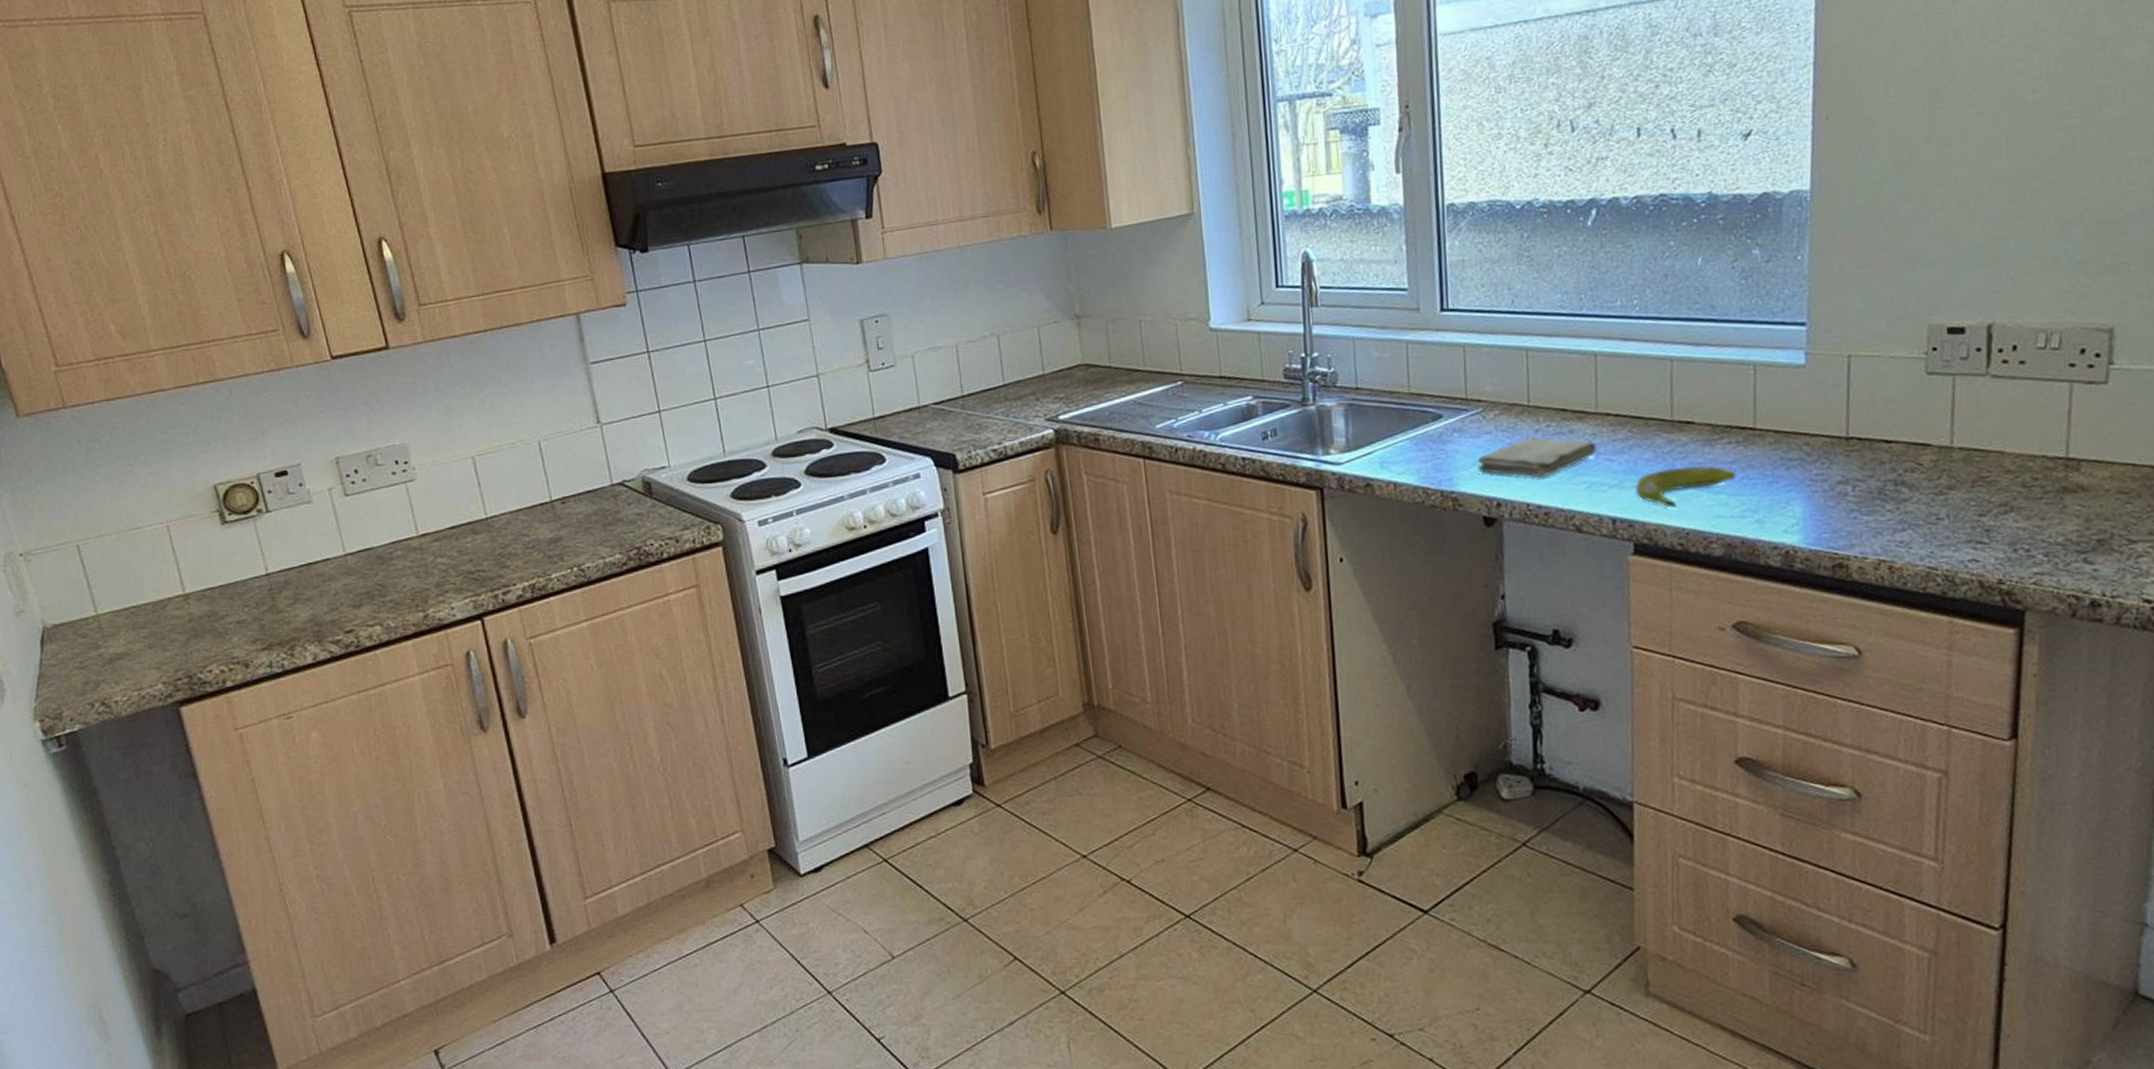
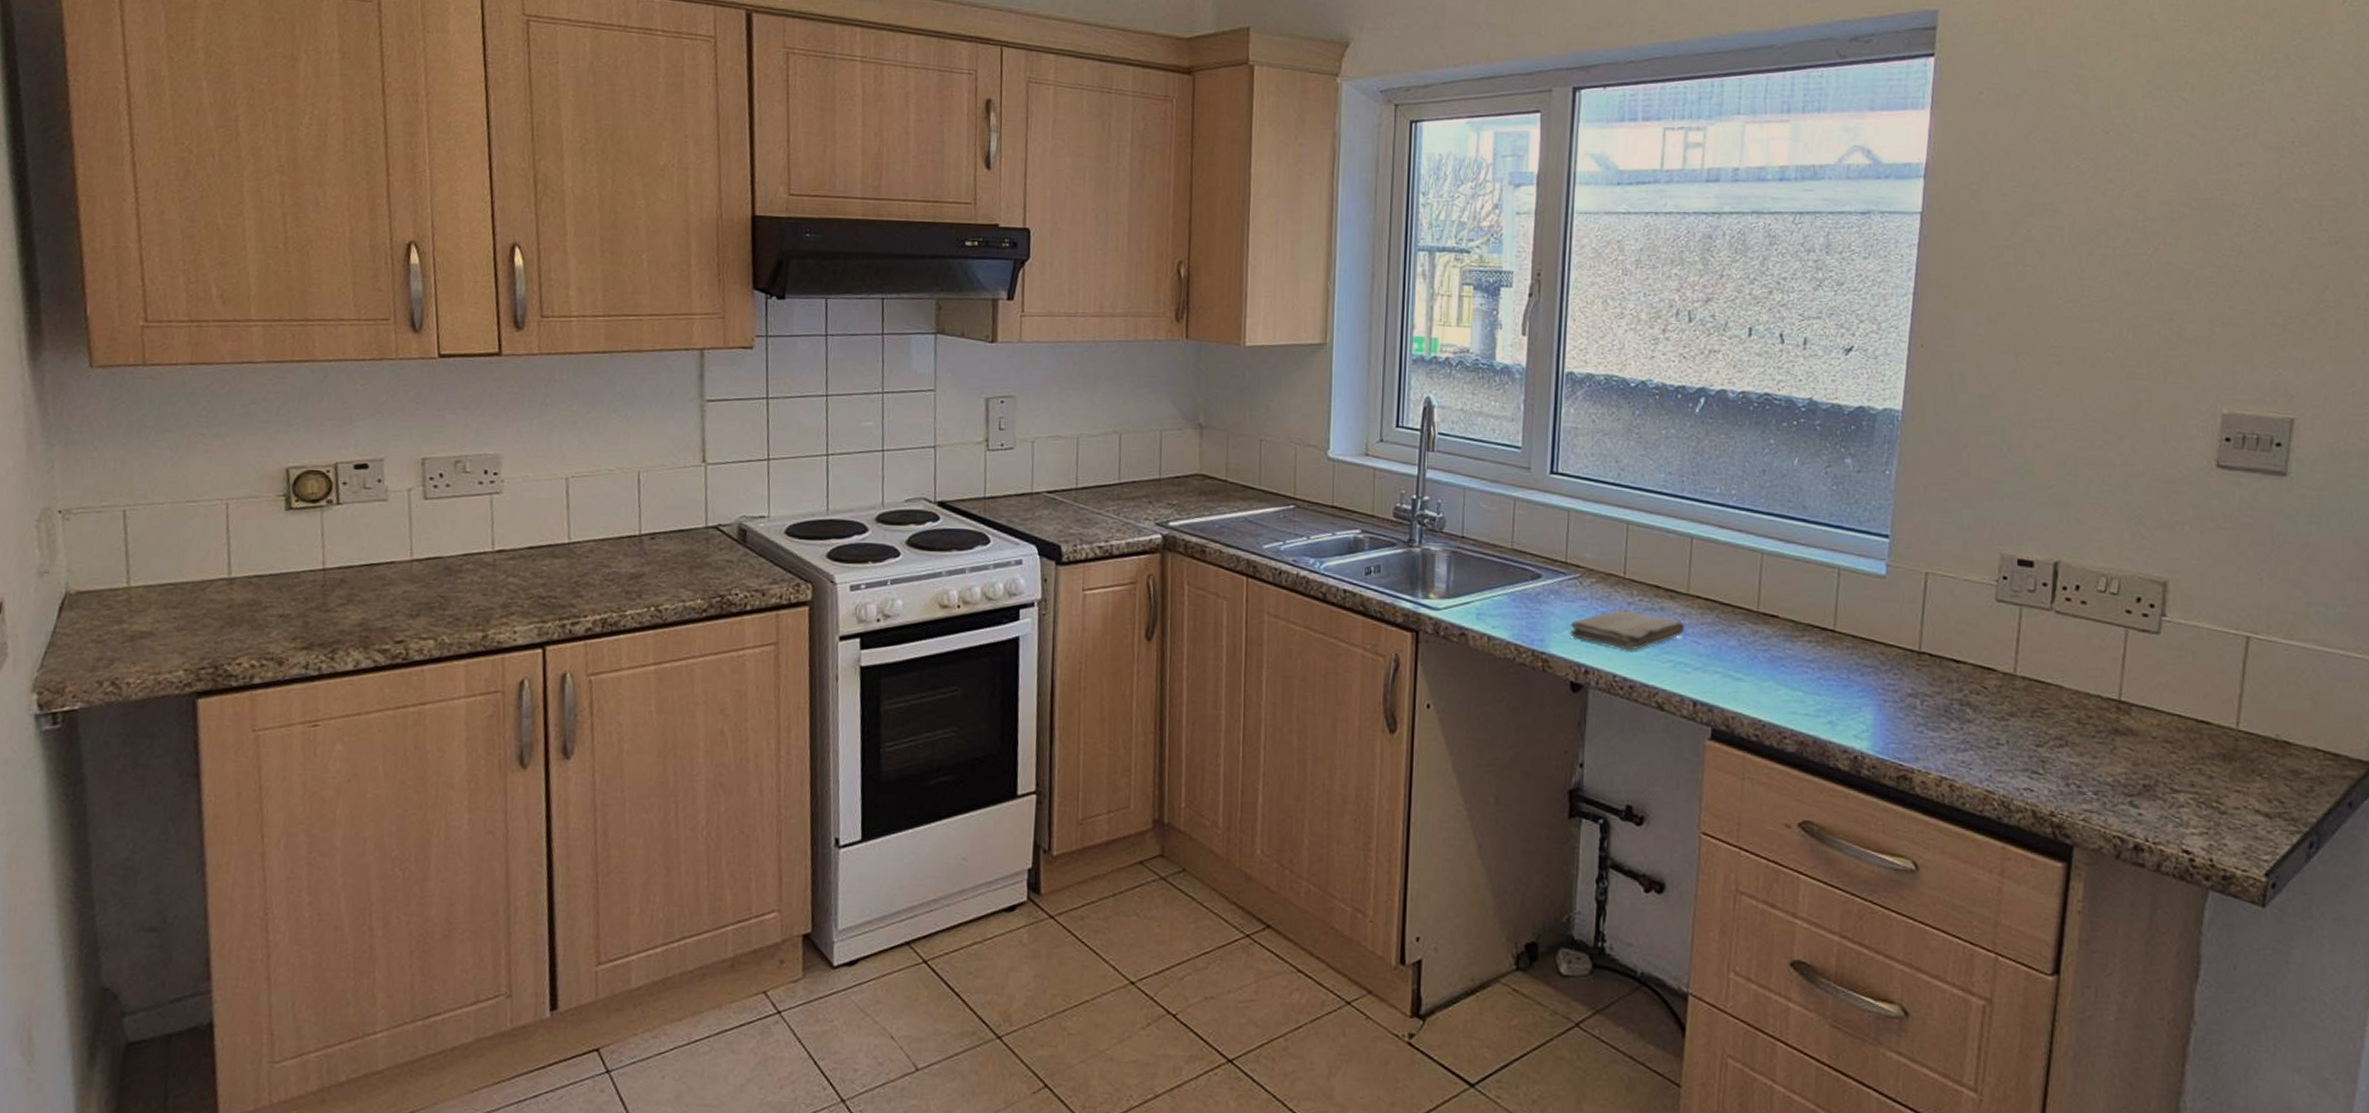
banana: present [1635,465,1736,509] -> none [1718,659,1813,699]

